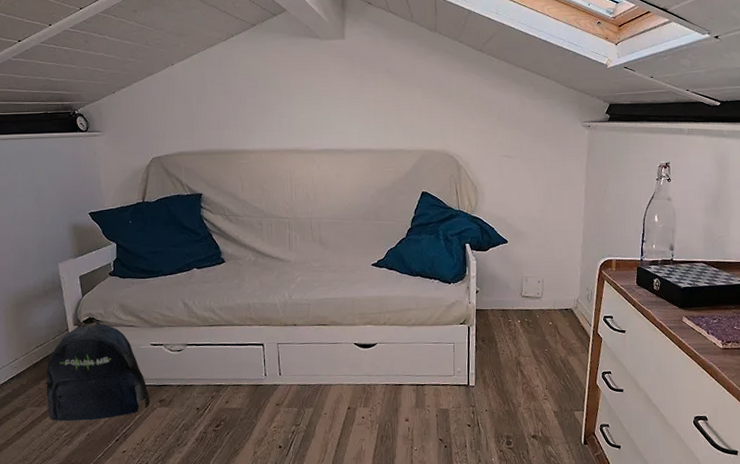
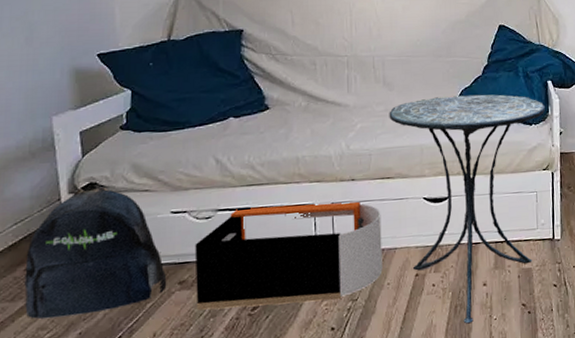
storage bin: none [170,343,320,424] -> present [195,201,383,311]
side table: none [324,254,463,452] -> present [389,94,545,324]

